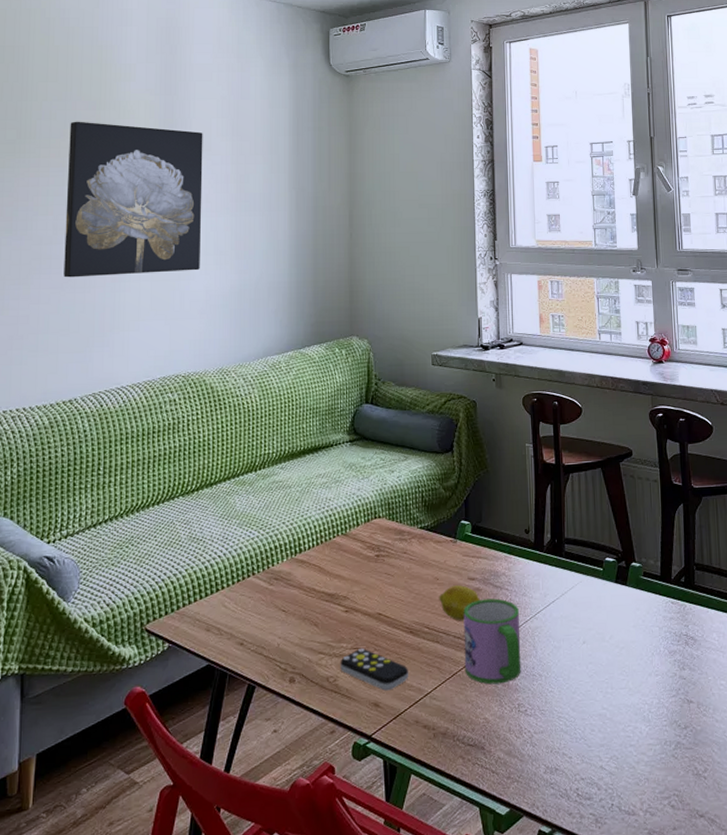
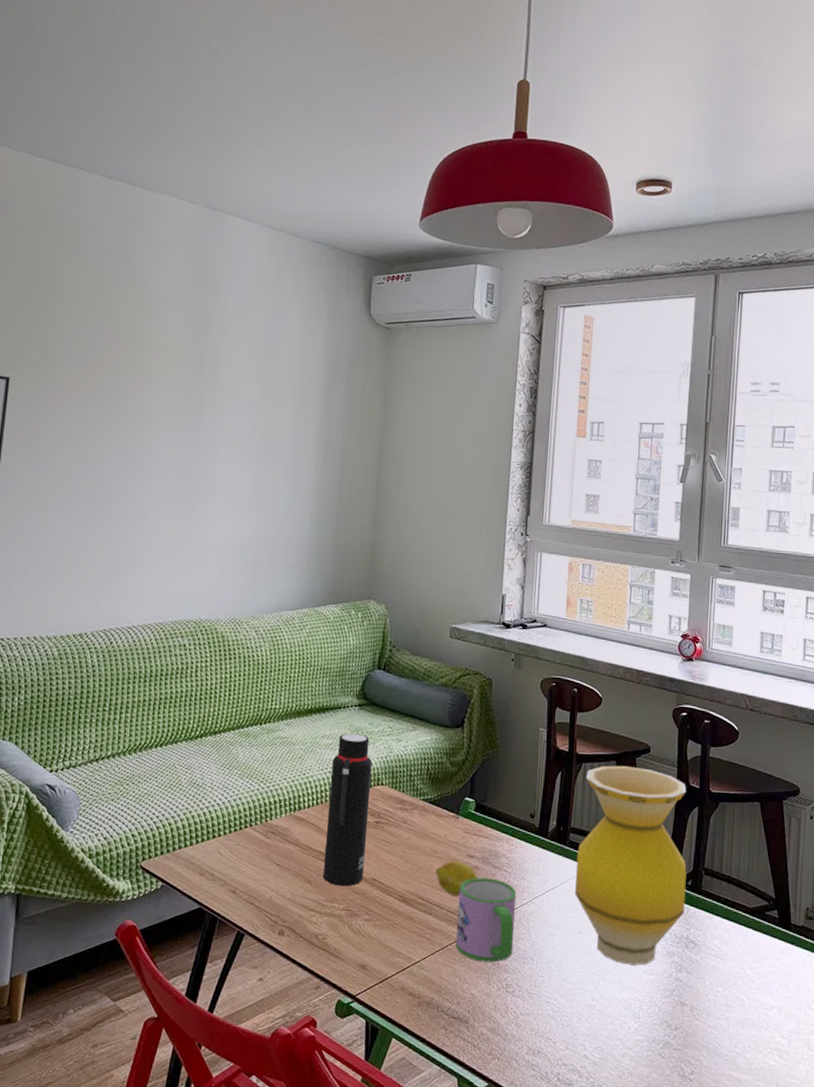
wall art: present [64,121,203,278] -> none [82,351,233,517]
water bottle: none [328,469,369,625] -> present [322,733,373,887]
remote control: present [340,647,409,691] -> none [330,910,399,955]
vase: none [573,471,681,669] -> present [575,765,687,966]

